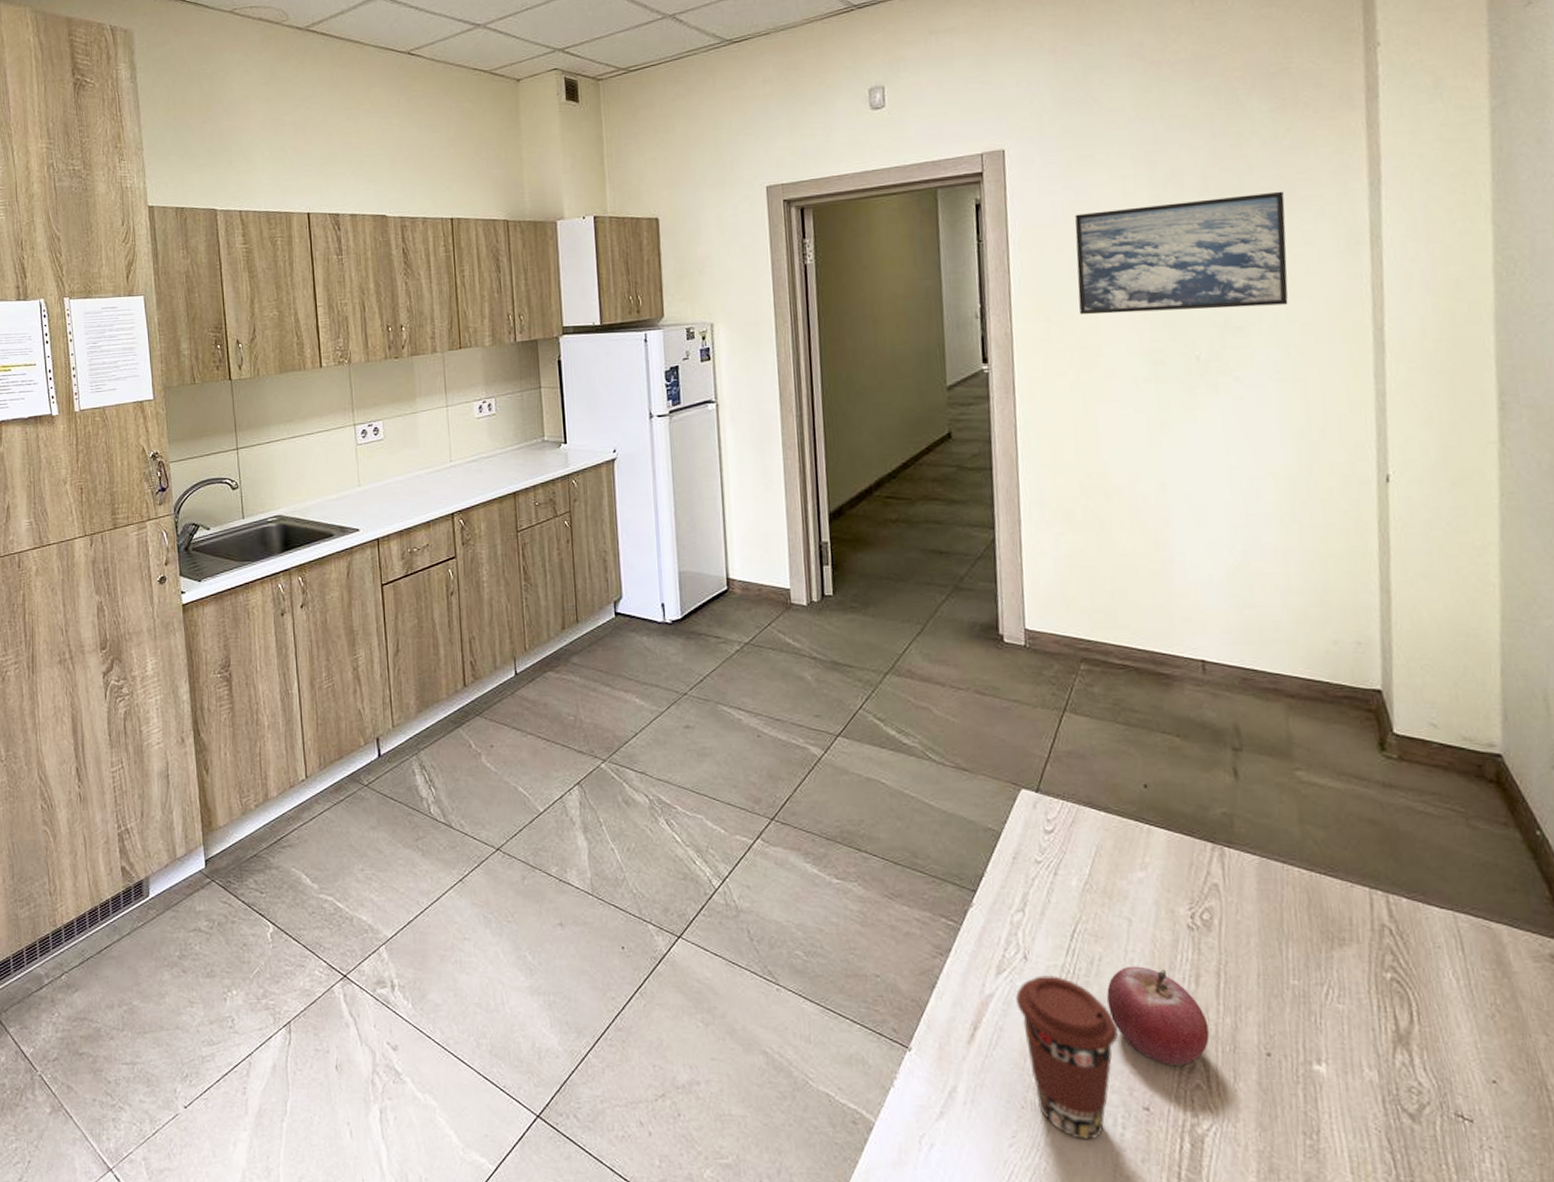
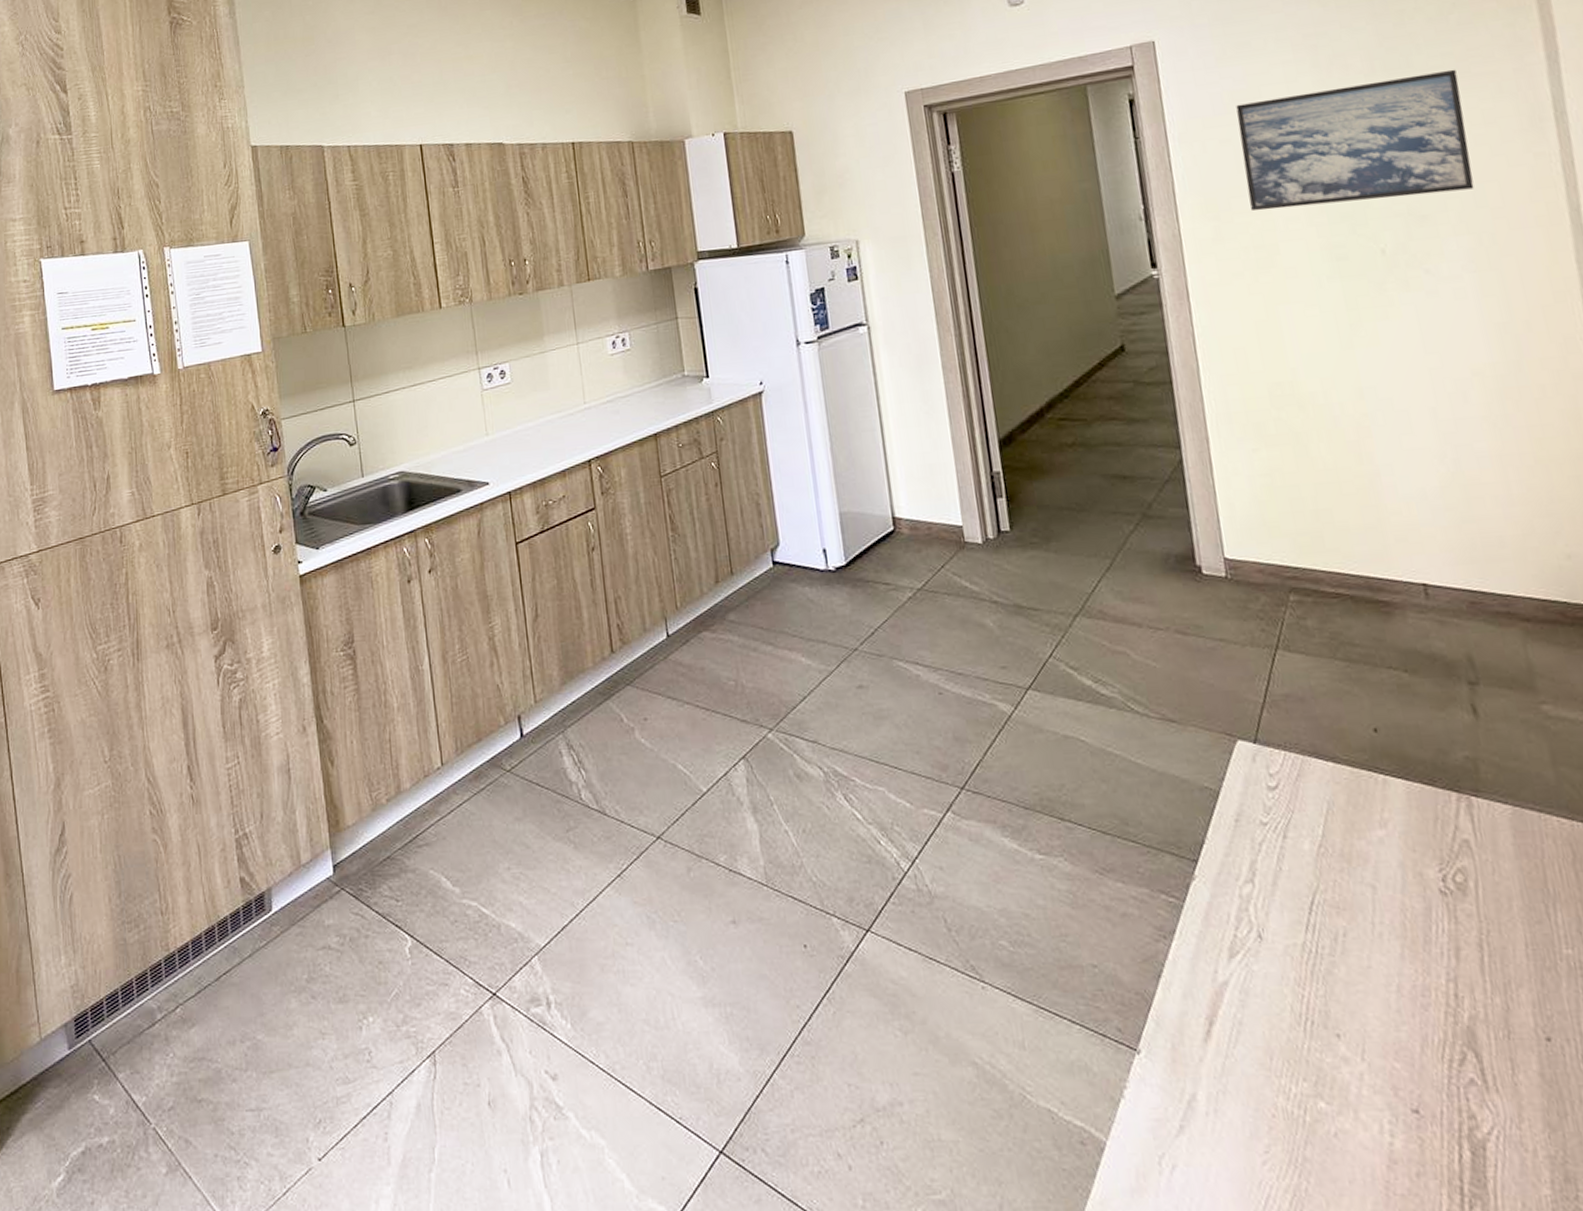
coffee cup: present [1015,975,1119,1140] -> none [1252,956,1375,1152]
fruit: present [1107,966,1210,1067] -> none [1356,940,1479,1059]

